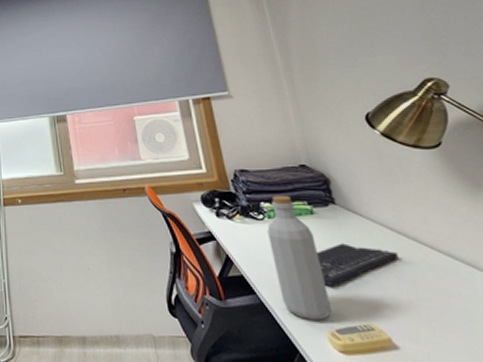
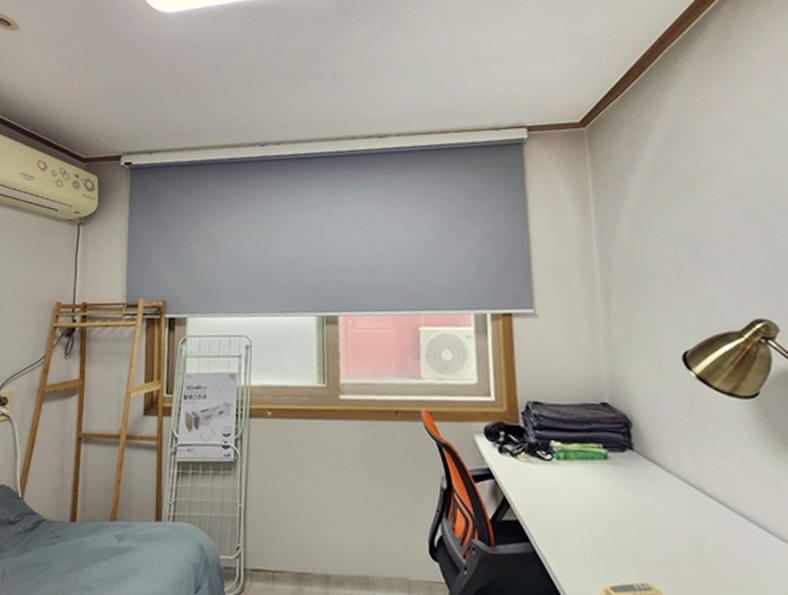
bottle: present [267,195,332,320] -> none [553,434,610,575]
keyboard: present [316,243,398,286] -> none [603,494,690,540]

